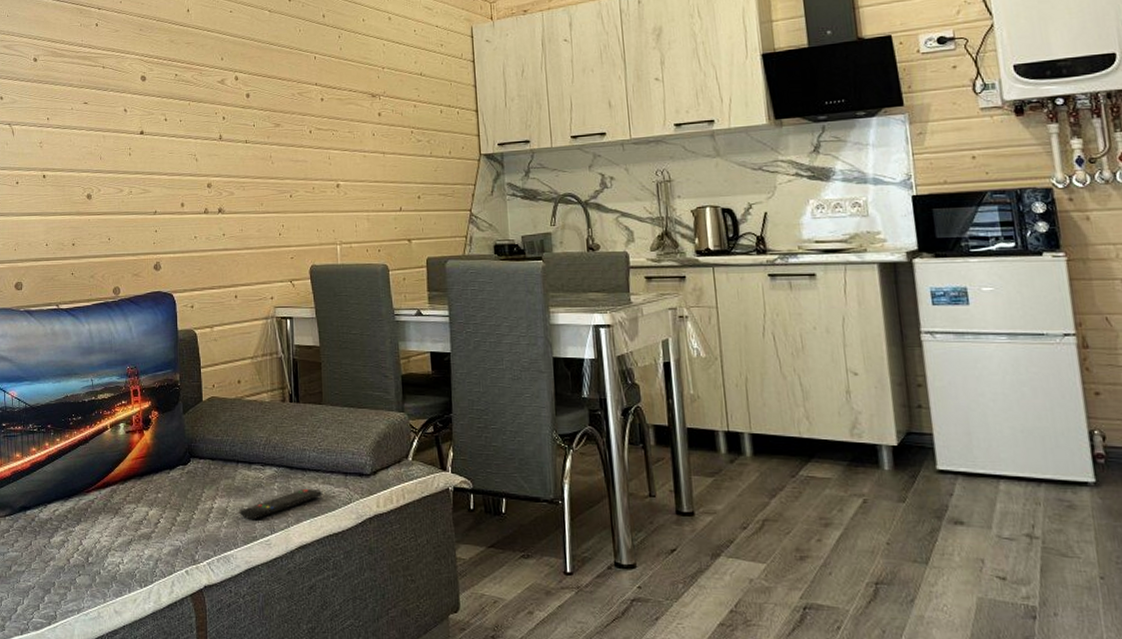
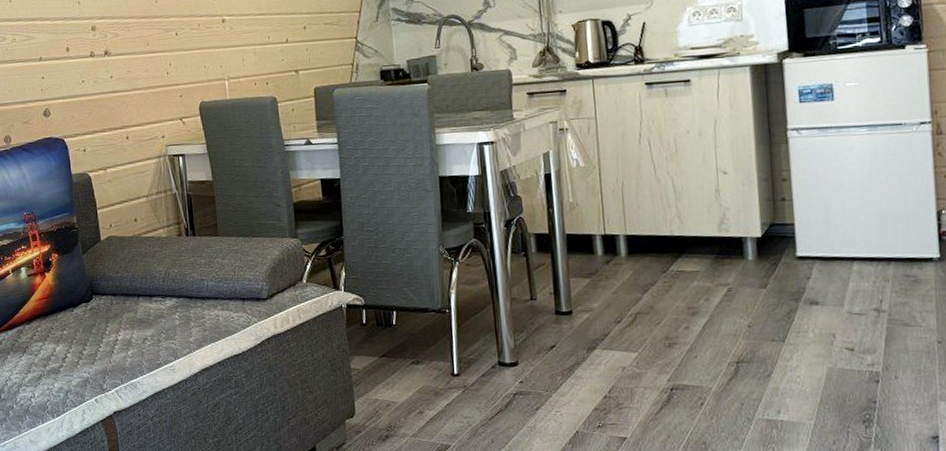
remote control: present [239,488,323,520] -> none [143,315,222,349]

